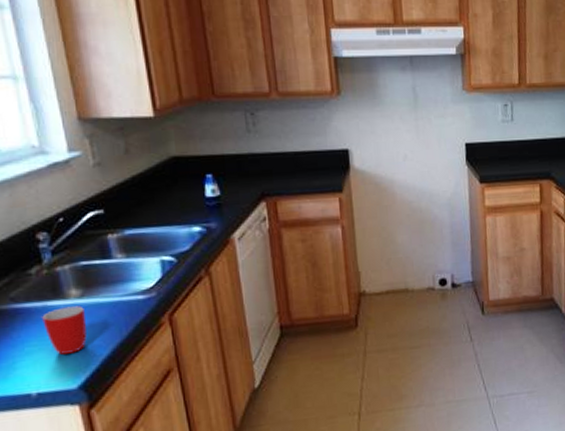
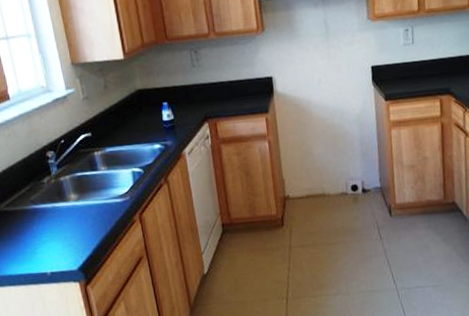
mug: present [42,306,87,355] -> none [52,207,83,244]

